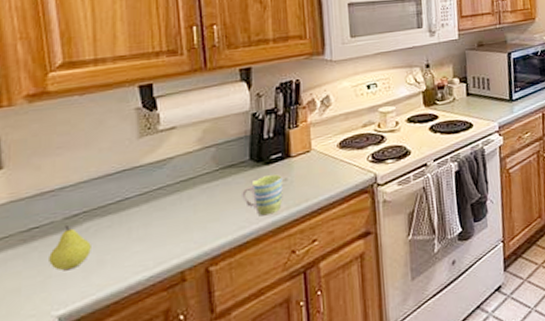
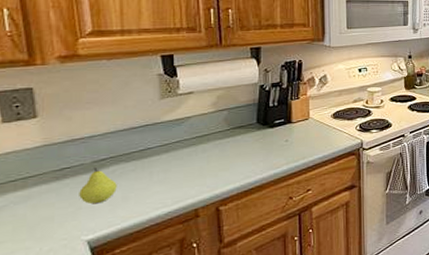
mug: present [242,174,283,216] -> none [249,136,284,169]

